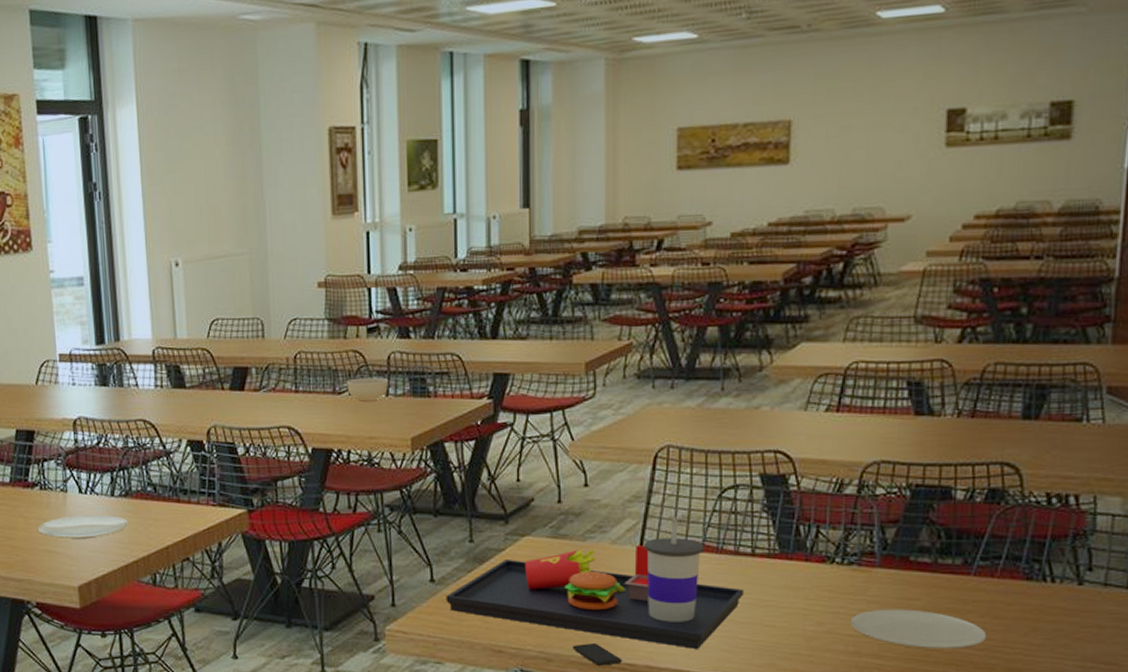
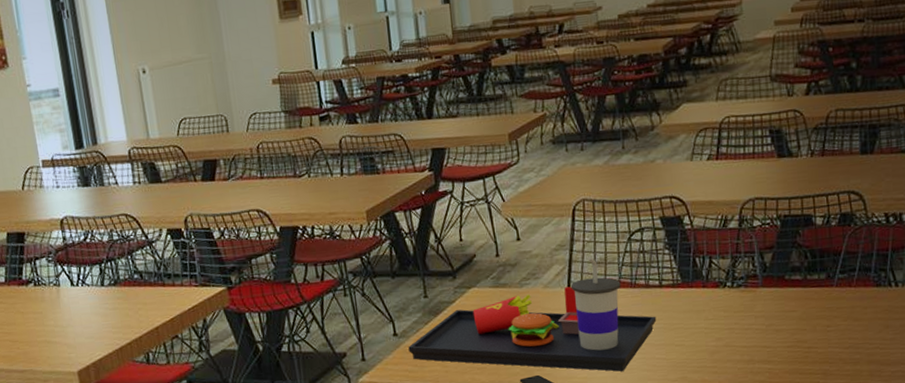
plate: present [38,514,129,539] -> none [35,303,120,330]
bowl: present [345,377,389,402] -> none [304,159,343,182]
plate: present [850,609,987,650] -> none [743,319,851,352]

